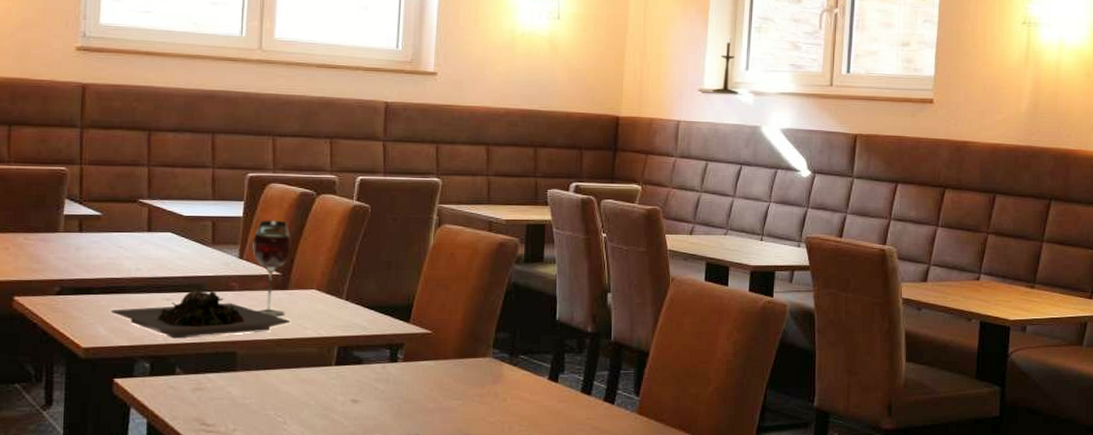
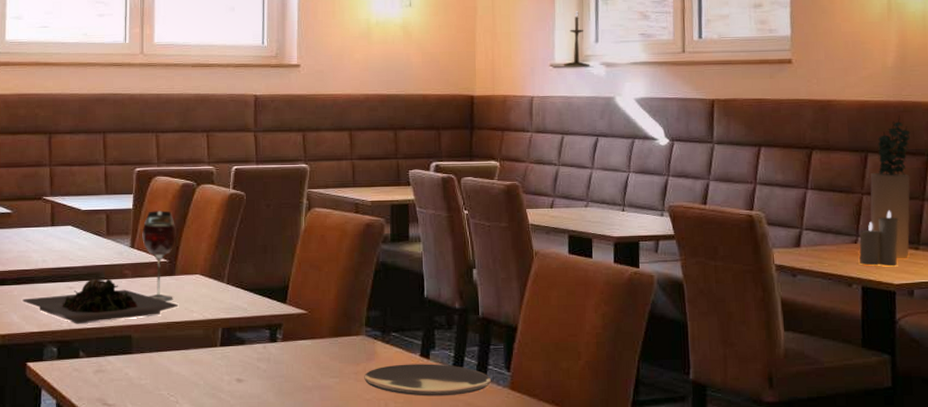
plate: none [488,387,620,420] -> present [364,364,492,397]
candle: none [979,250,1019,303] -> present [858,210,899,267]
vase: none [993,159,1036,297] -> present [870,115,911,259]

